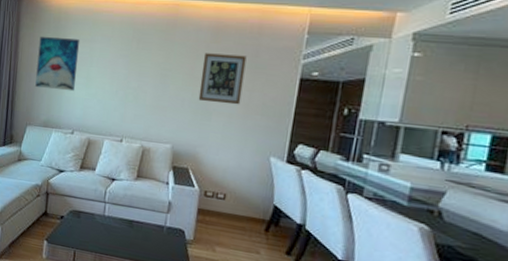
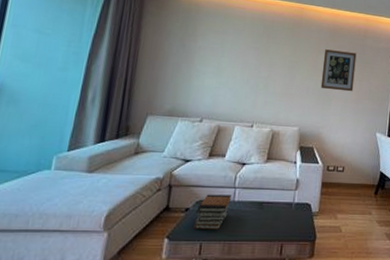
wall art: present [35,36,80,92] -> none [159,24,211,80]
book stack: none [68,205,102,241] -> present [193,194,231,230]

